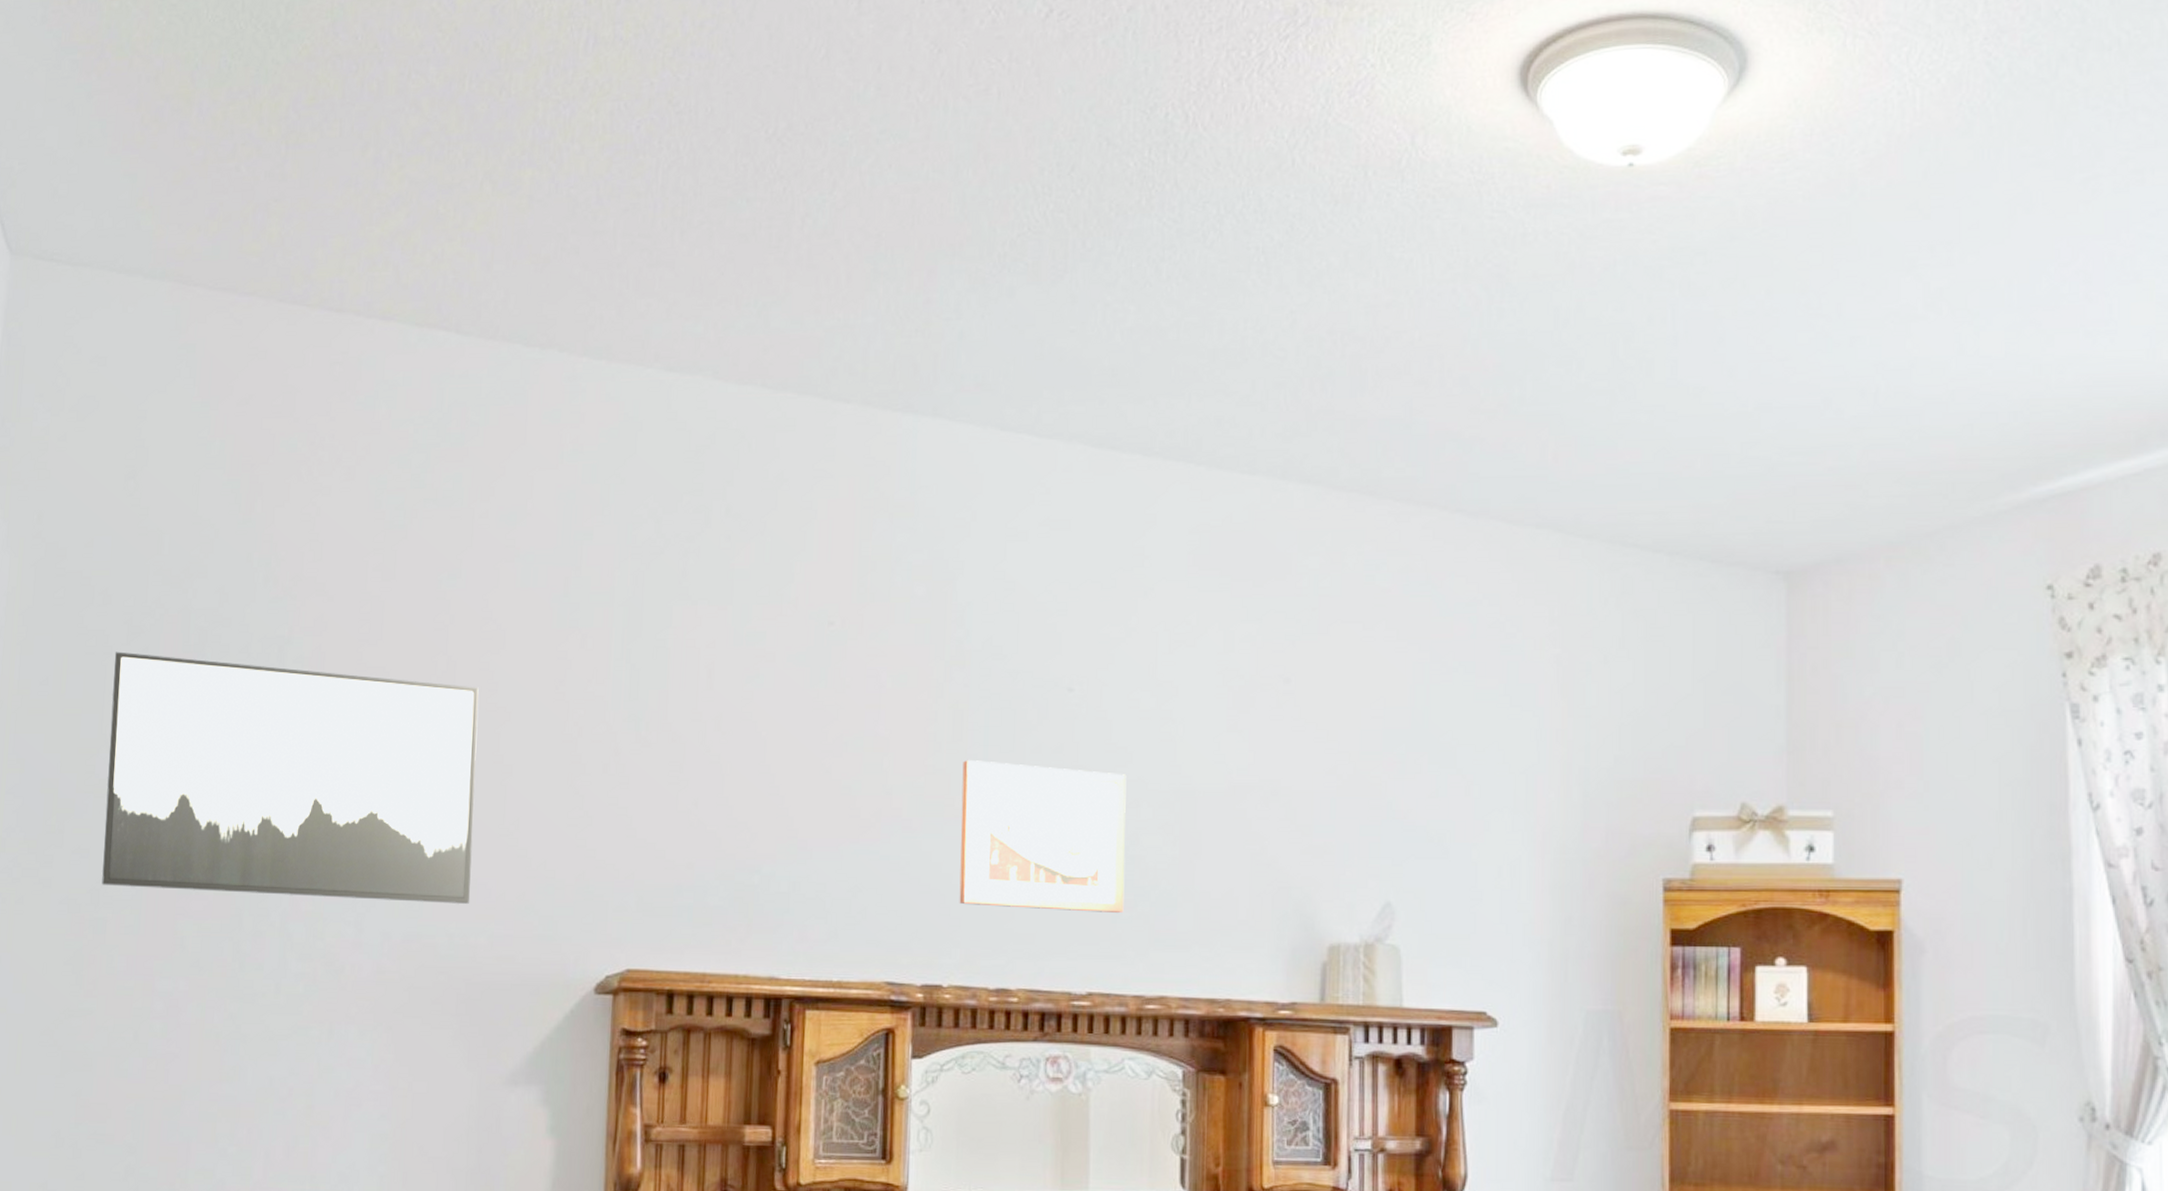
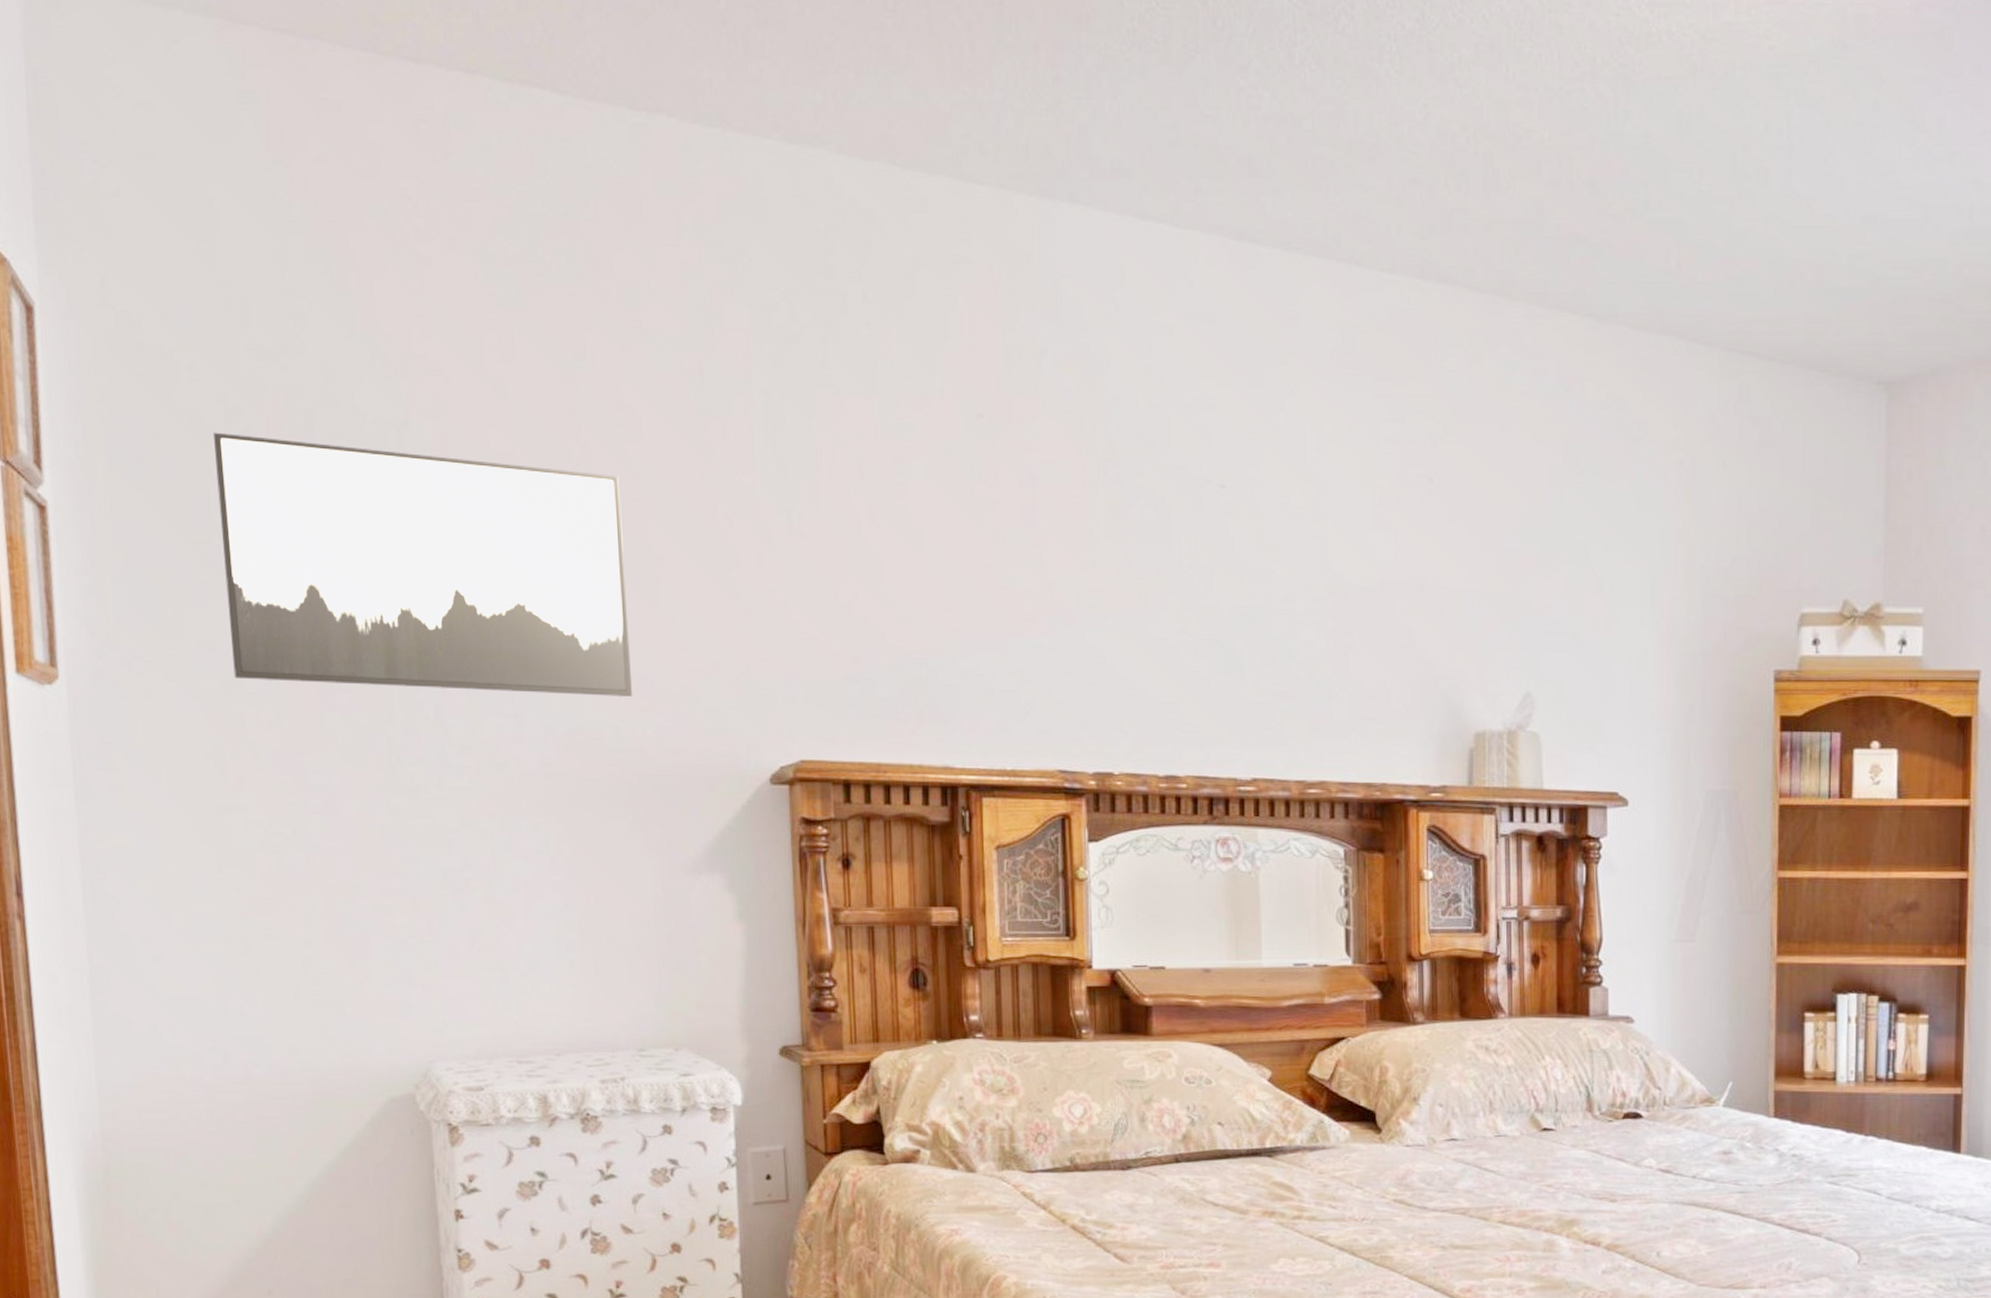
wall art: present [959,759,1127,913] -> none [1121,554,1283,703]

